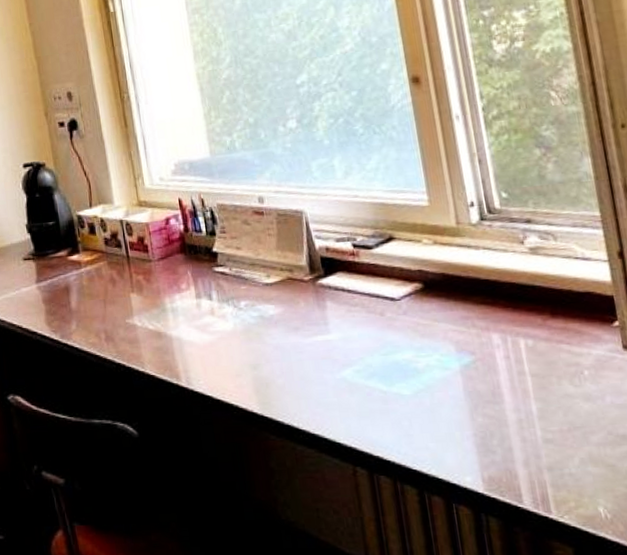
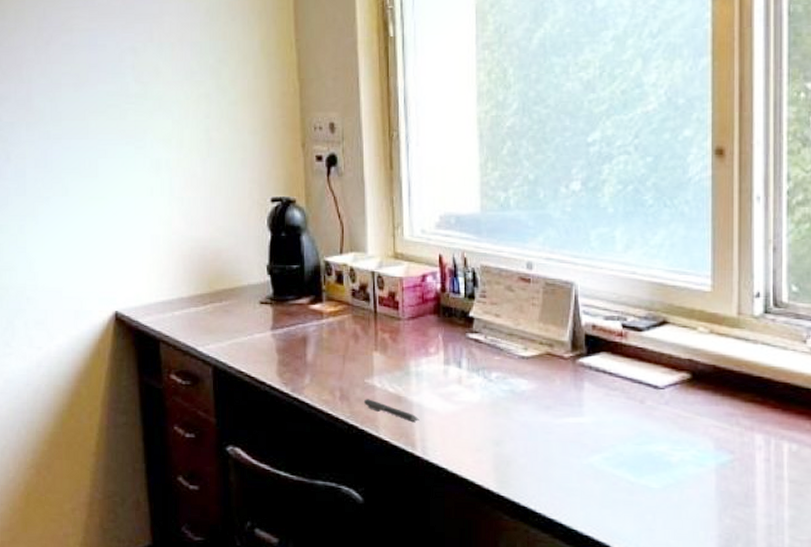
pen: none [127,337,180,355] -> present [363,399,419,422]

